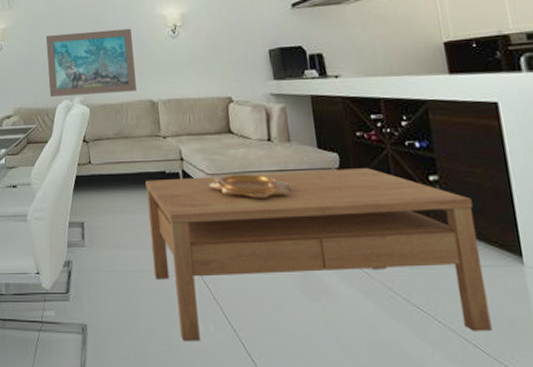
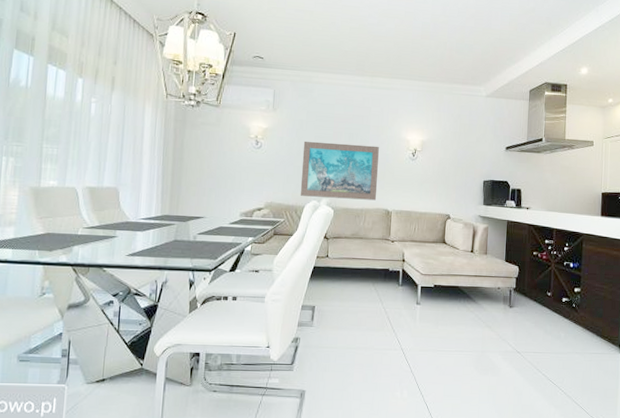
coffee table: present [145,168,492,342] -> none [367,275,598,405]
decorative bowl: present [208,174,291,198] -> none [421,276,482,296]

